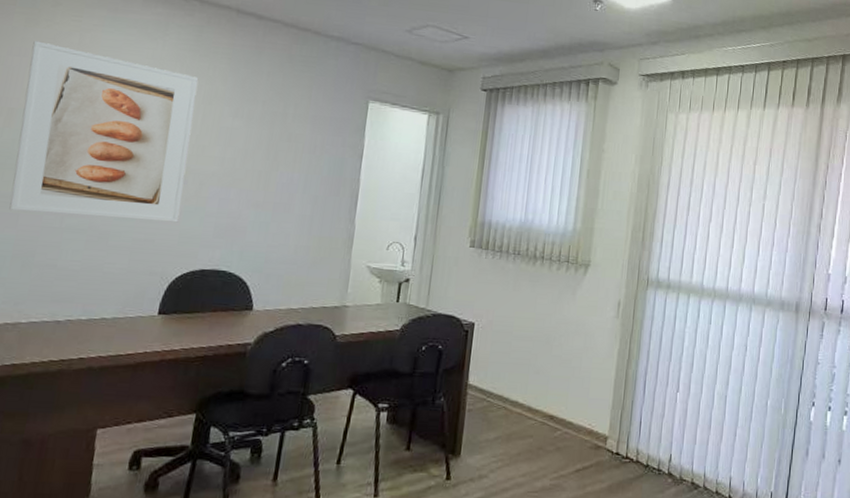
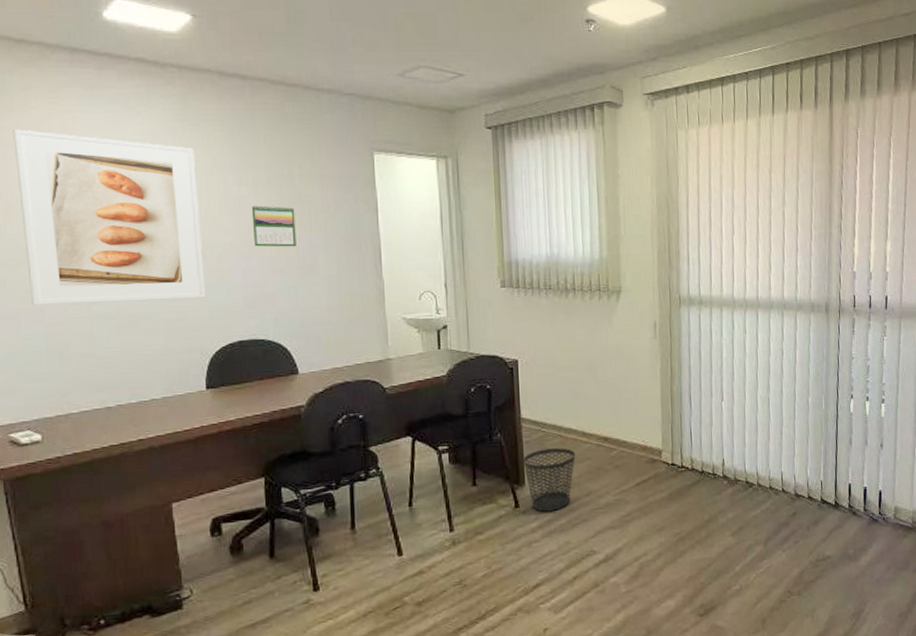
calendar: none [236,138,282,183] -> present [251,205,296,247]
wastebasket: none [462,420,518,488] -> present [523,448,576,512]

